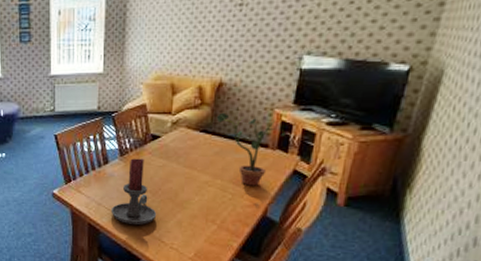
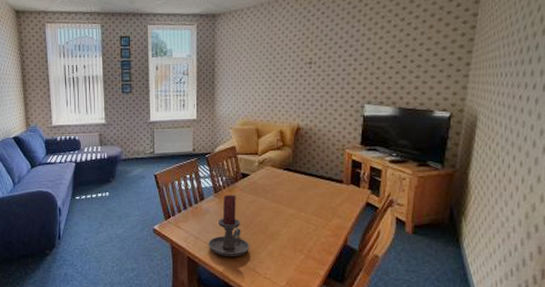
potted plant: present [216,112,287,186] -> none [297,153,357,218]

